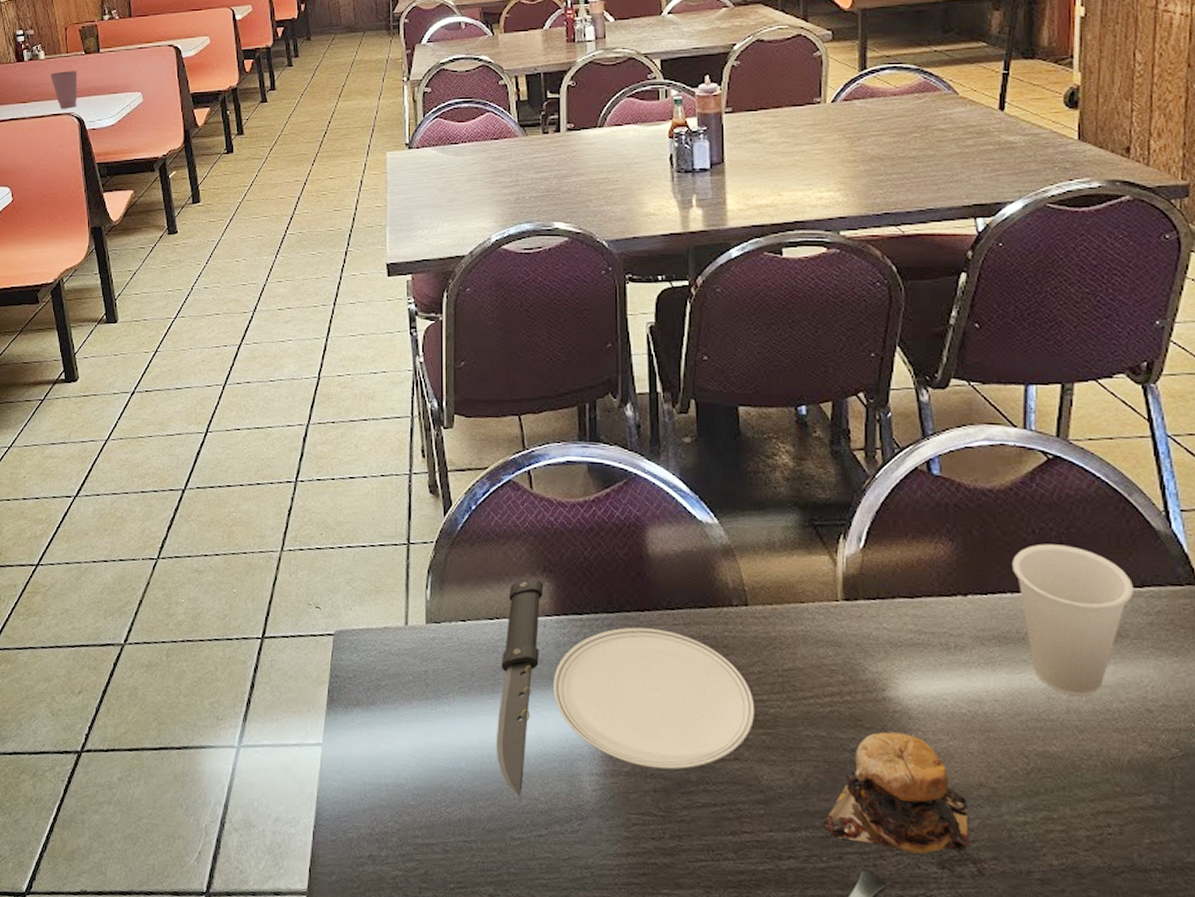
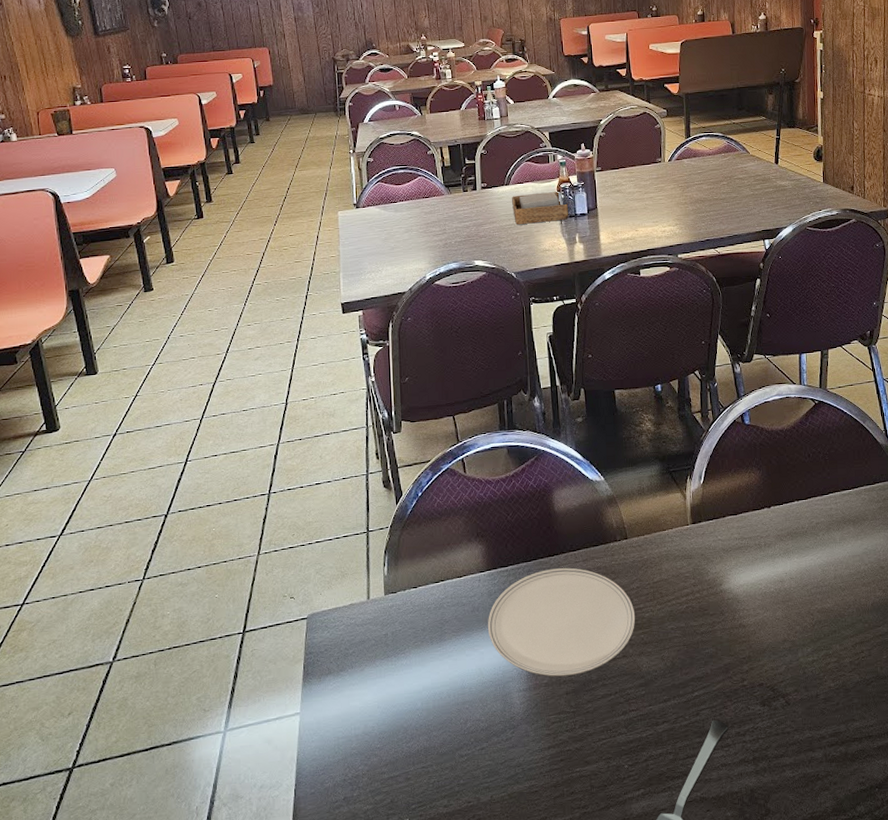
cup: present [51,71,77,109] -> none [23,151,51,185]
knife: present [496,578,544,797] -> none [445,544,478,721]
napkin holder: none [607,138,683,179] -> present [512,192,568,224]
burger: present [823,732,969,854] -> none [685,613,780,700]
cup: present [1011,543,1135,697] -> none [796,462,870,566]

